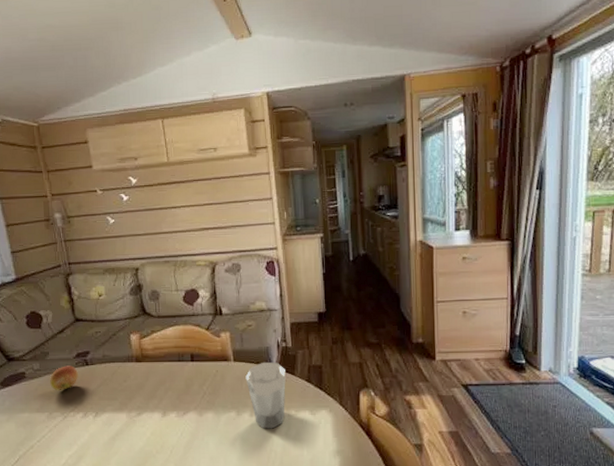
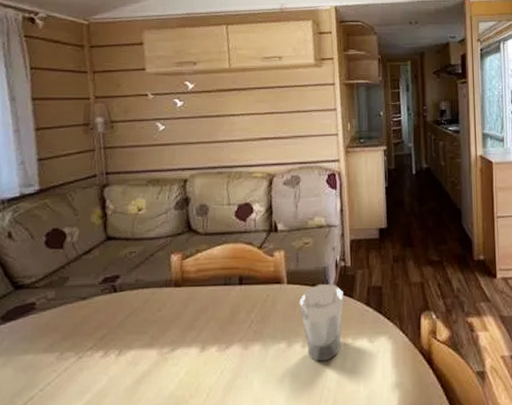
apple: present [49,365,78,390] -> none [65,293,103,324]

